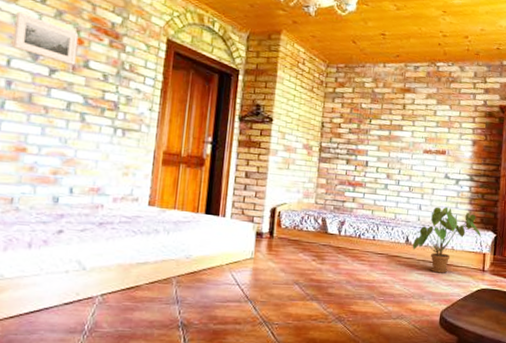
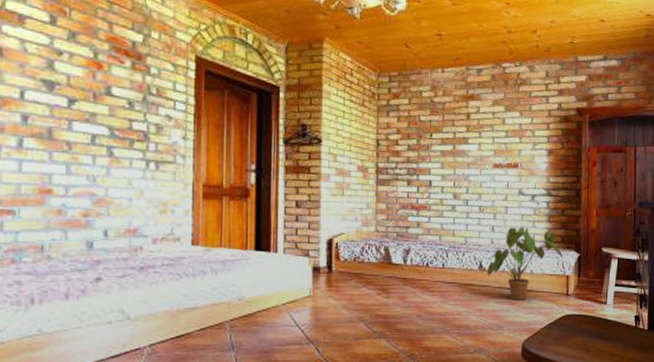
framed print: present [12,11,79,65] -> none [24,35,97,93]

